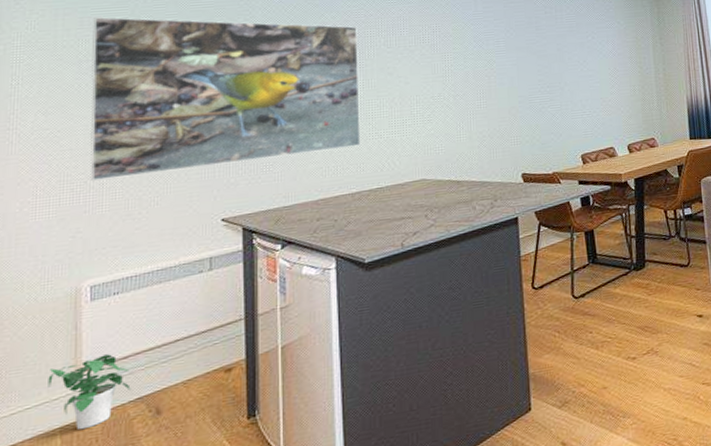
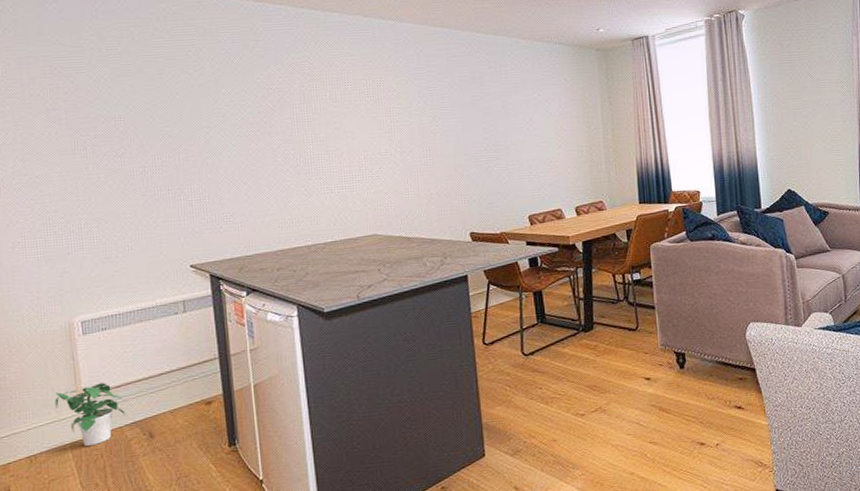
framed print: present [90,16,361,181] -> none [54,65,313,225]

